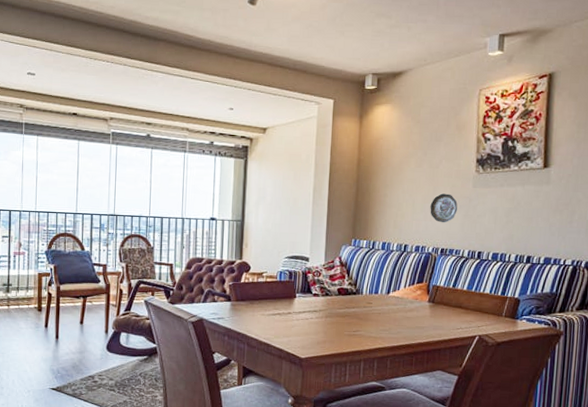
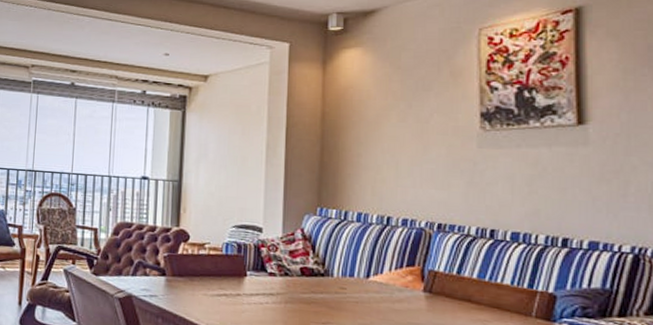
decorative plate: present [430,193,457,223] -> none [420,154,457,192]

